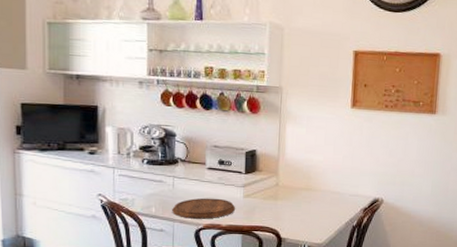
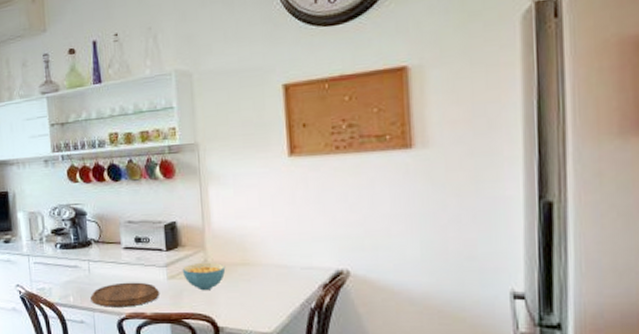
cereal bowl: none [256,185,293,209] -> present [182,262,226,291]

